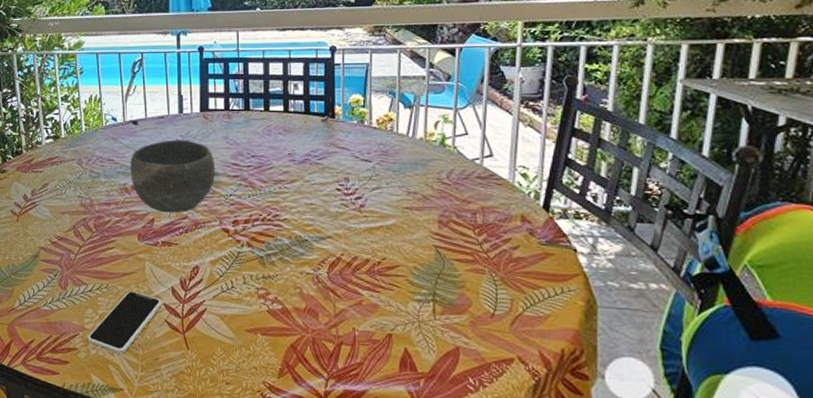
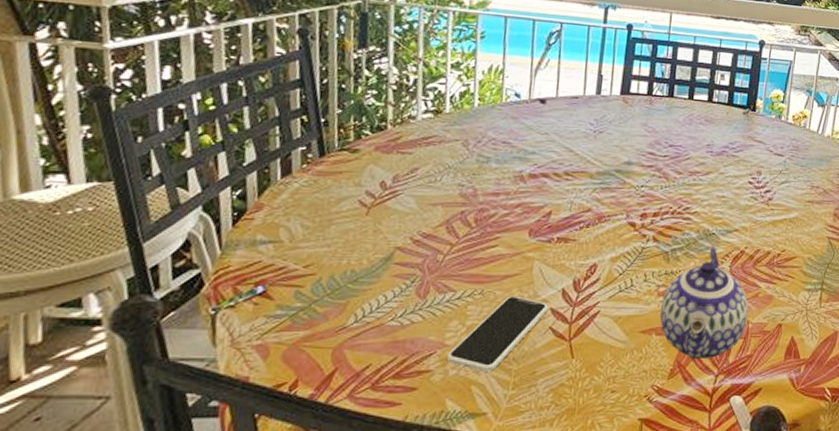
bowl: present [130,140,216,213] -> none [529,123,630,206]
teapot: none [262,252,353,362] -> present [659,245,749,360]

